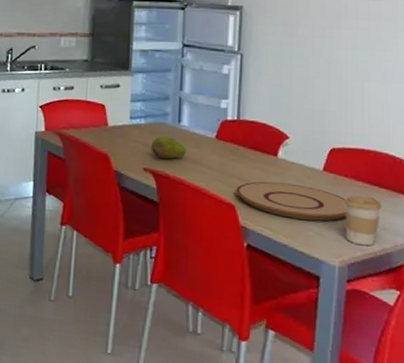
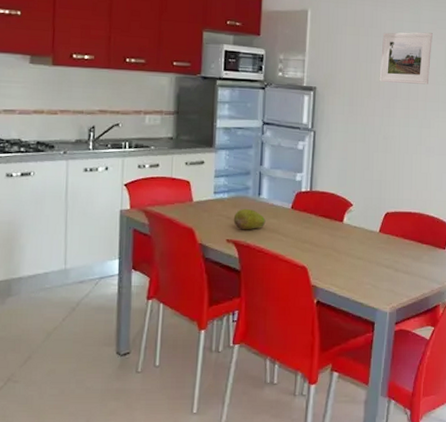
plate: present [236,181,346,221] -> none [308,244,396,275]
coffee cup: present [343,195,382,246] -> none [394,251,423,293]

